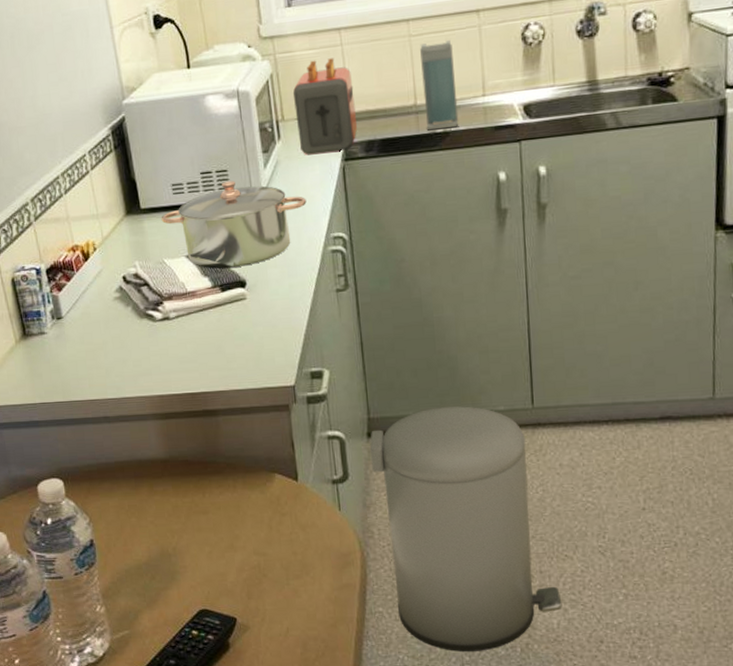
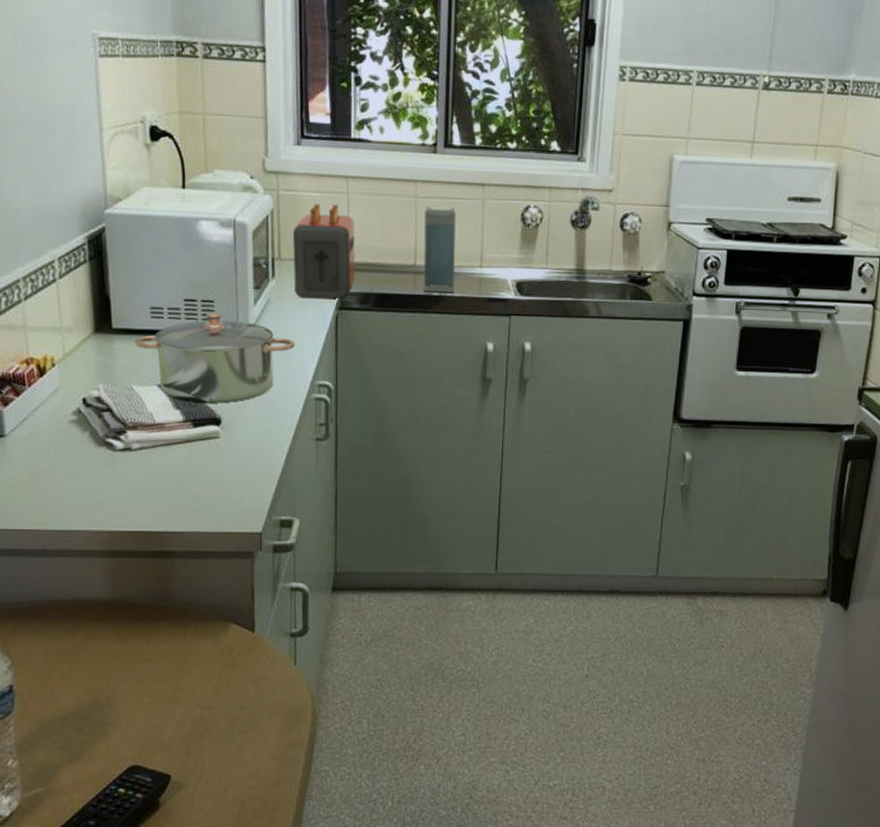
pedal bin: present [369,406,562,651] -> none [332,566,504,812]

